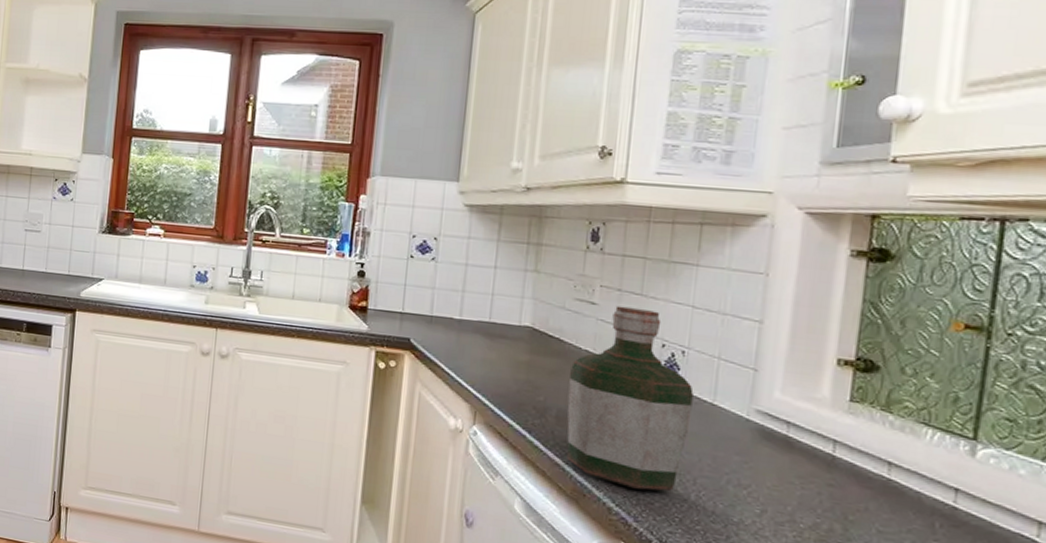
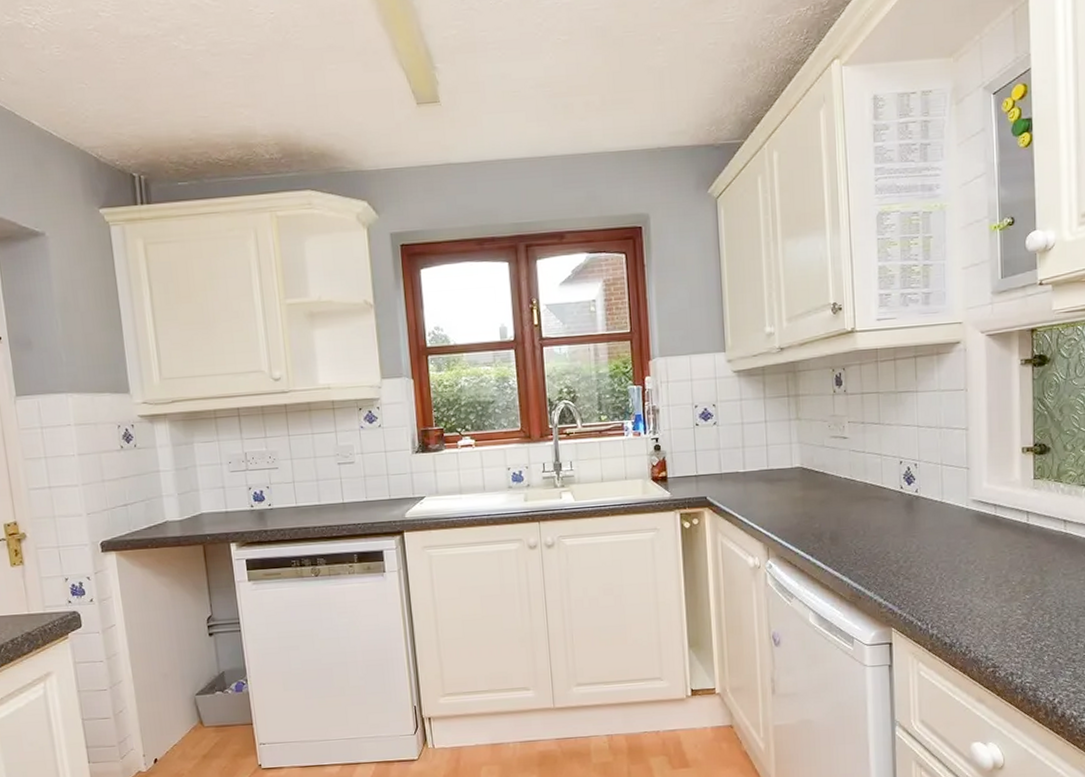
bottle: present [567,306,694,491] -> none [836,435,928,584]

